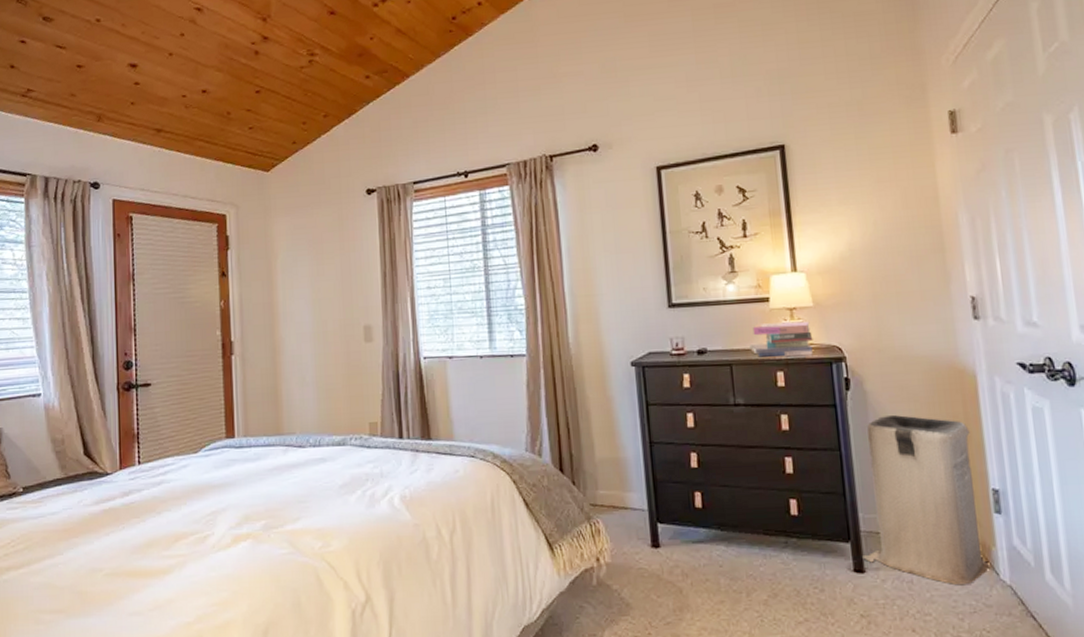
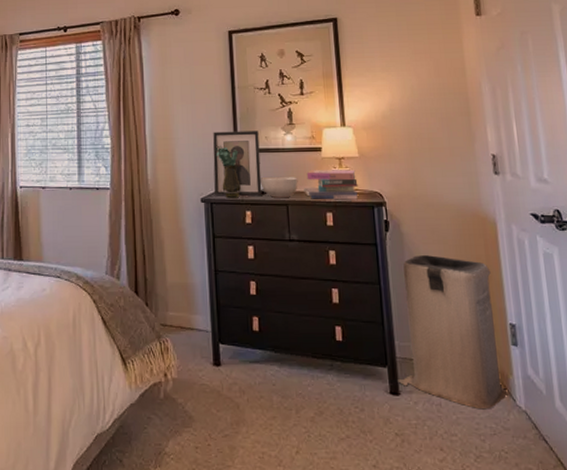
picture frame: none [642,281,702,358] -> present [213,131,262,196]
vase: none [646,299,678,361] -> present [216,144,242,199]
bowl: none [699,332,743,358] -> present [260,176,298,199]

